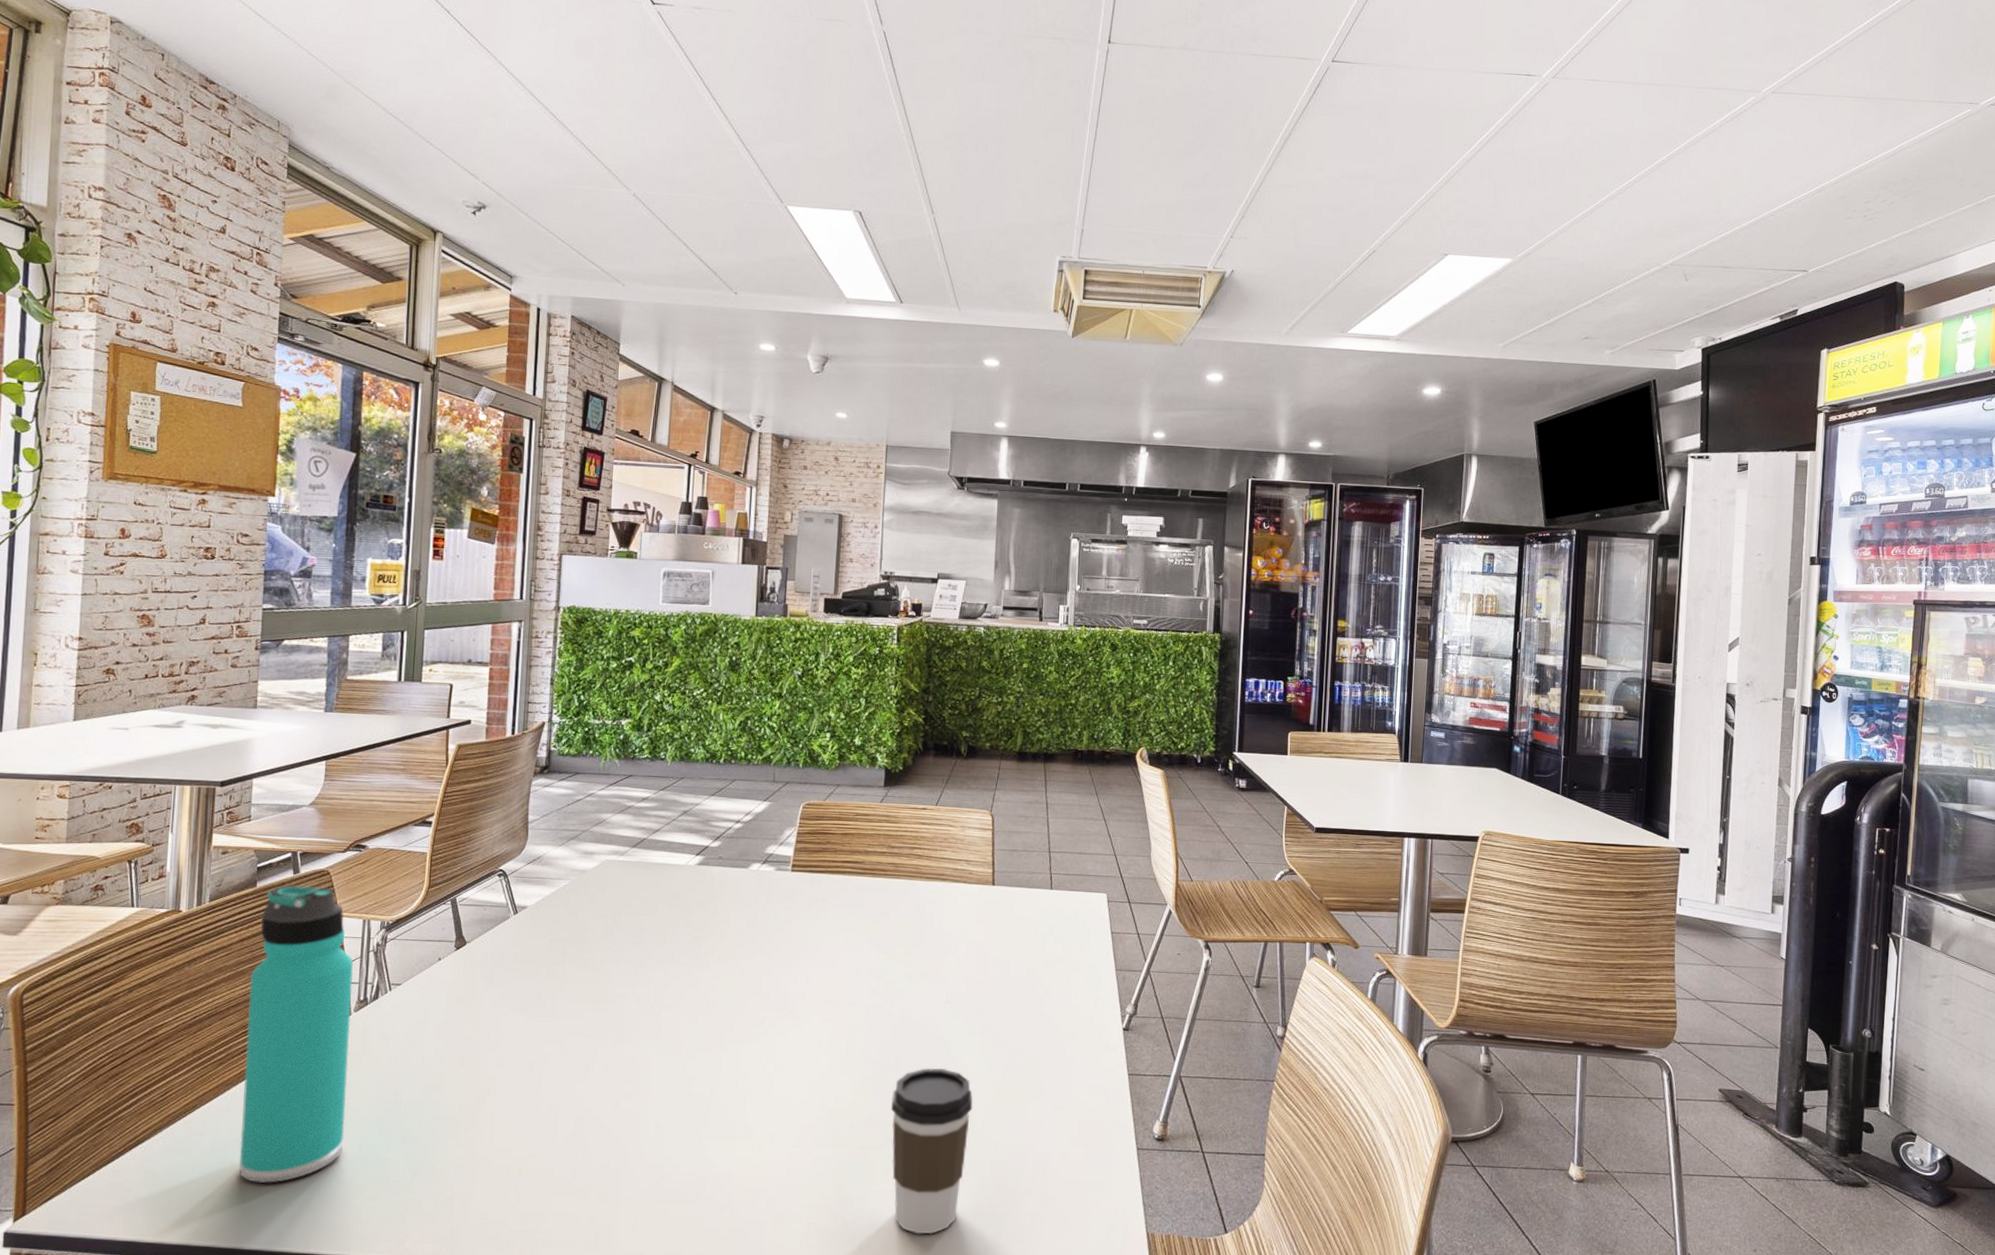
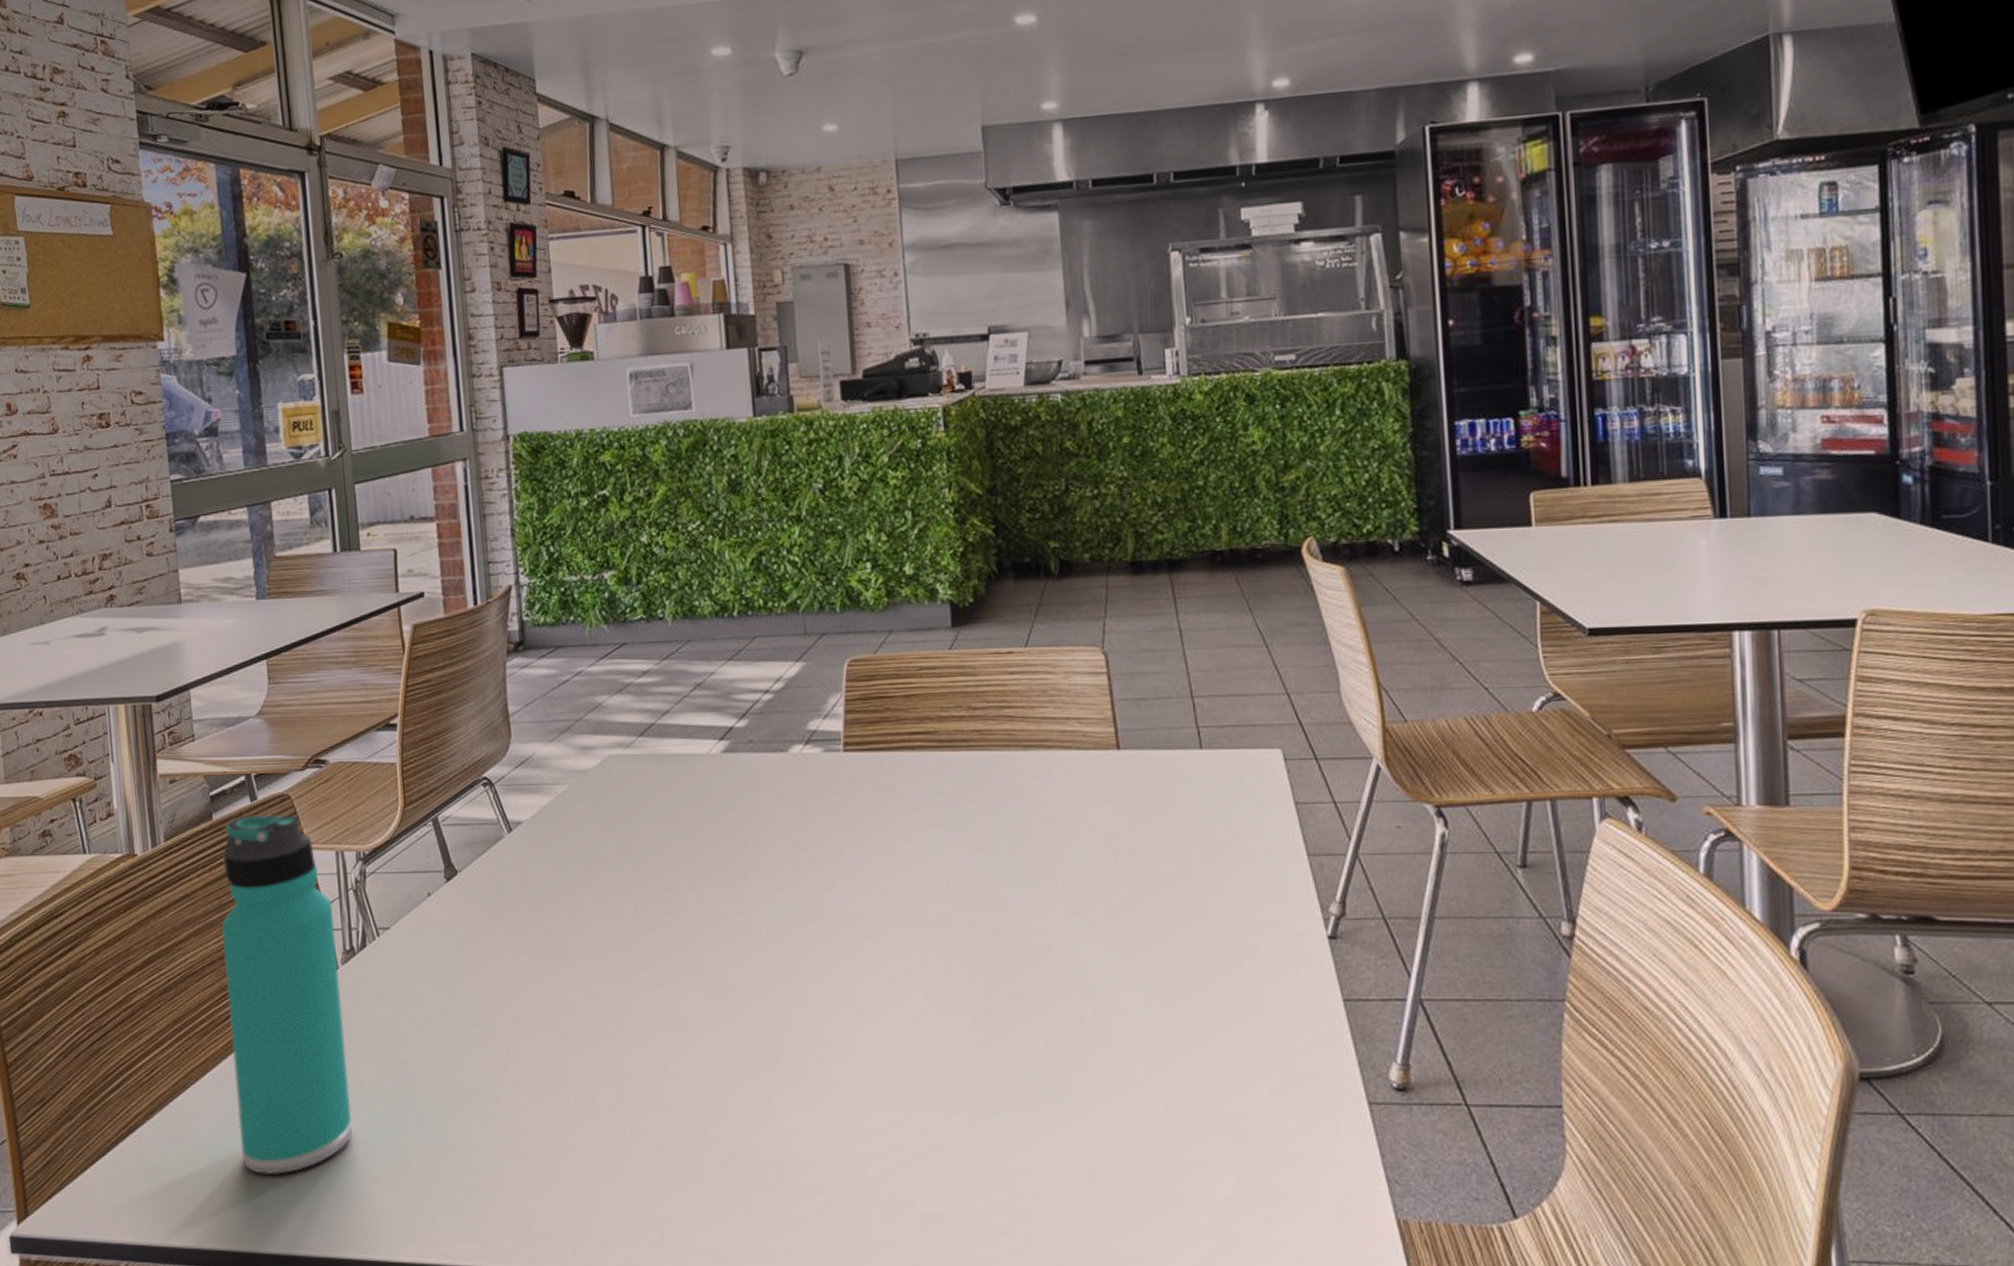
coffee cup: present [890,1067,973,1235] -> none [1014,1002,1127,1226]

